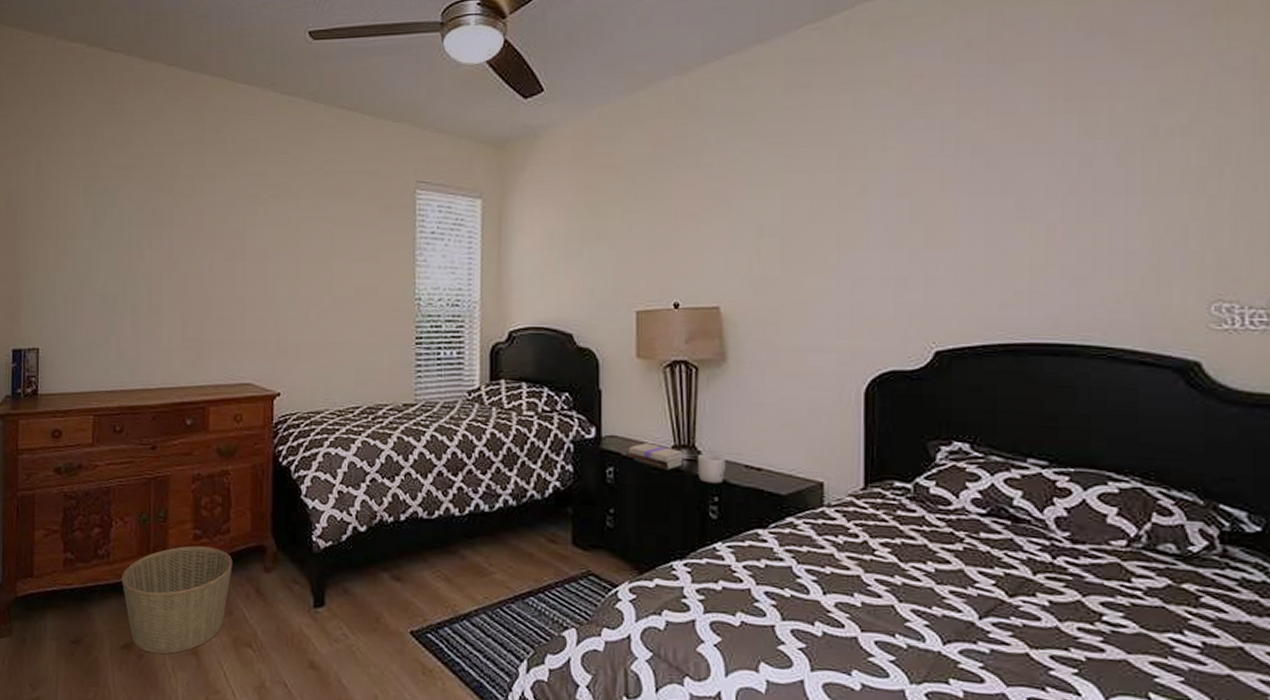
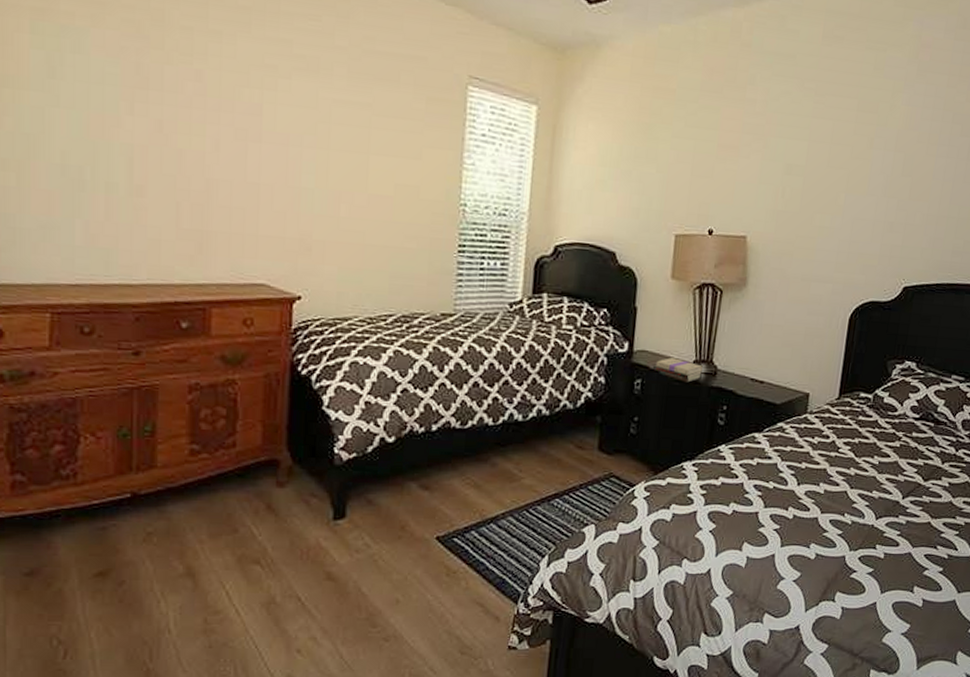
basket: present [122,546,233,655] -> none [94,462,239,579]
mug: present [697,453,727,484] -> none [712,368,737,395]

